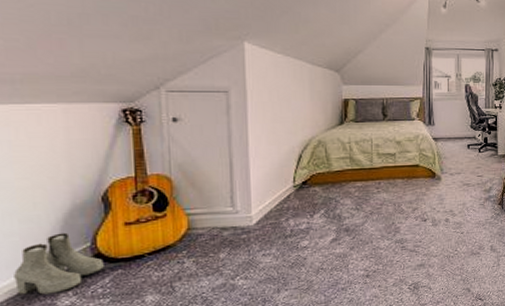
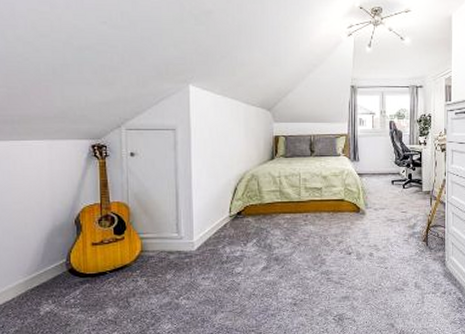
boots: present [14,232,104,295] -> none [10,249,76,301]

